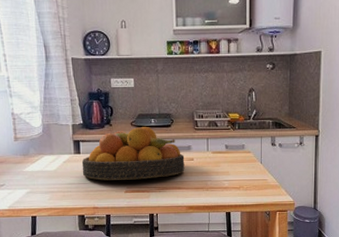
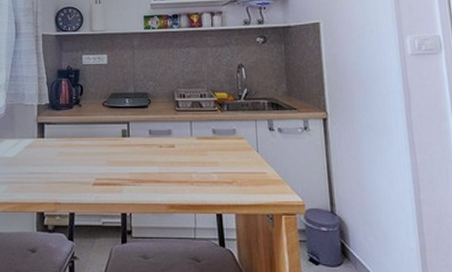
fruit bowl: present [81,127,185,181] -> none [45,108,164,170]

